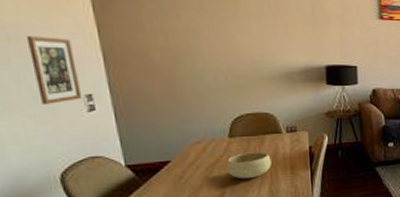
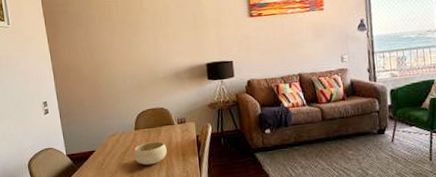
picture frame: present [27,36,83,104] -> none [12,62,42,111]

